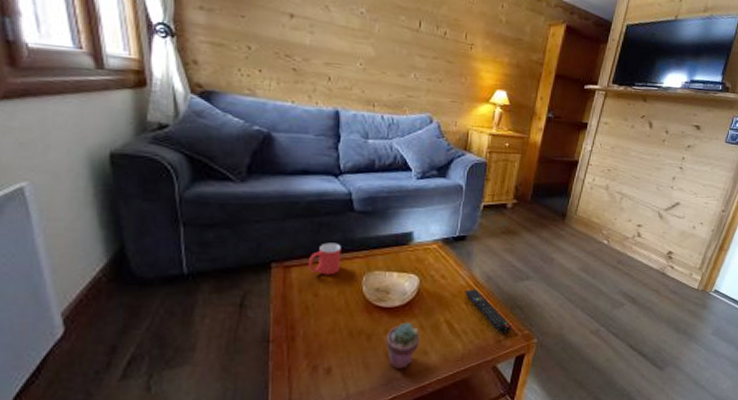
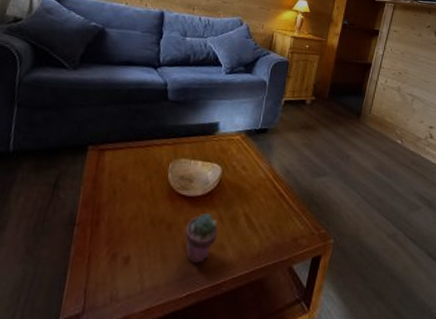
mug: present [307,242,342,275] -> none [120,128,153,161]
remote control: present [465,289,512,334] -> none [264,182,309,232]

